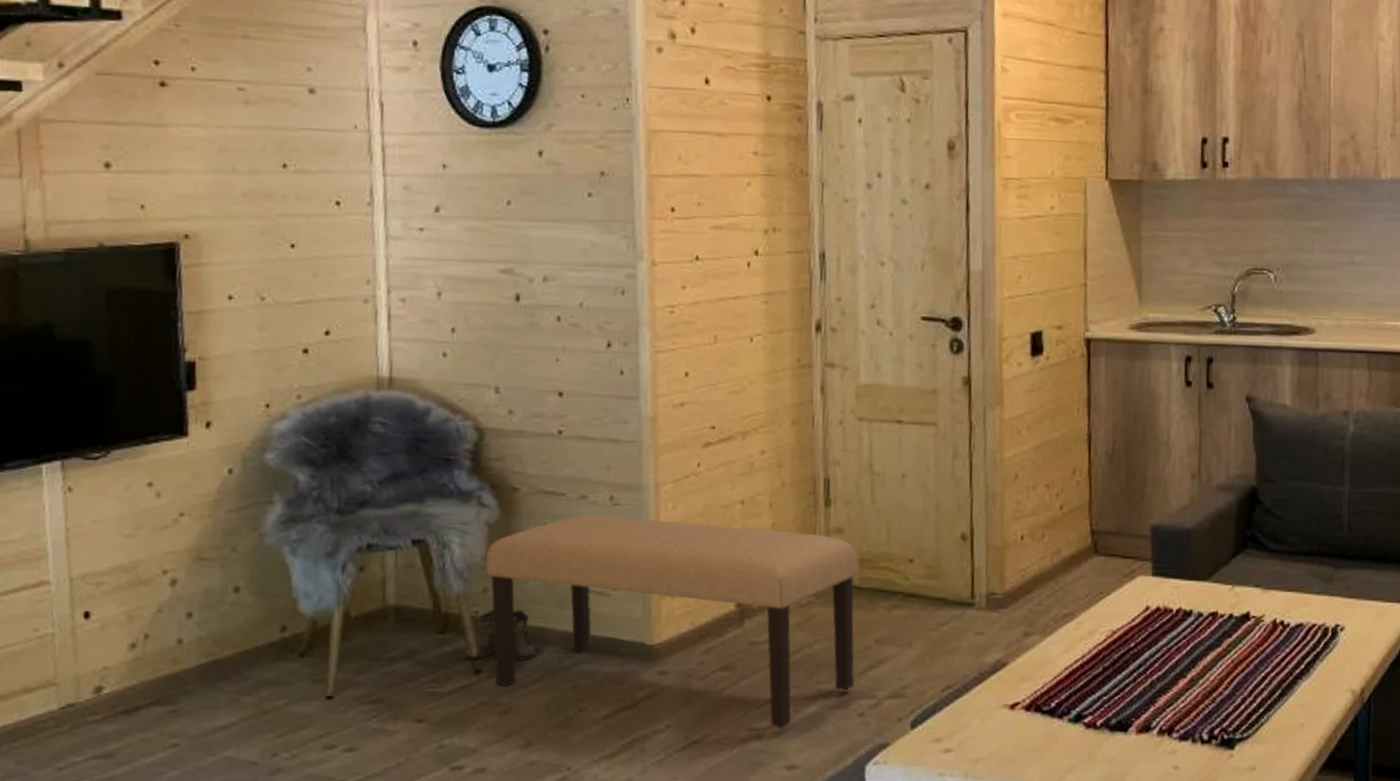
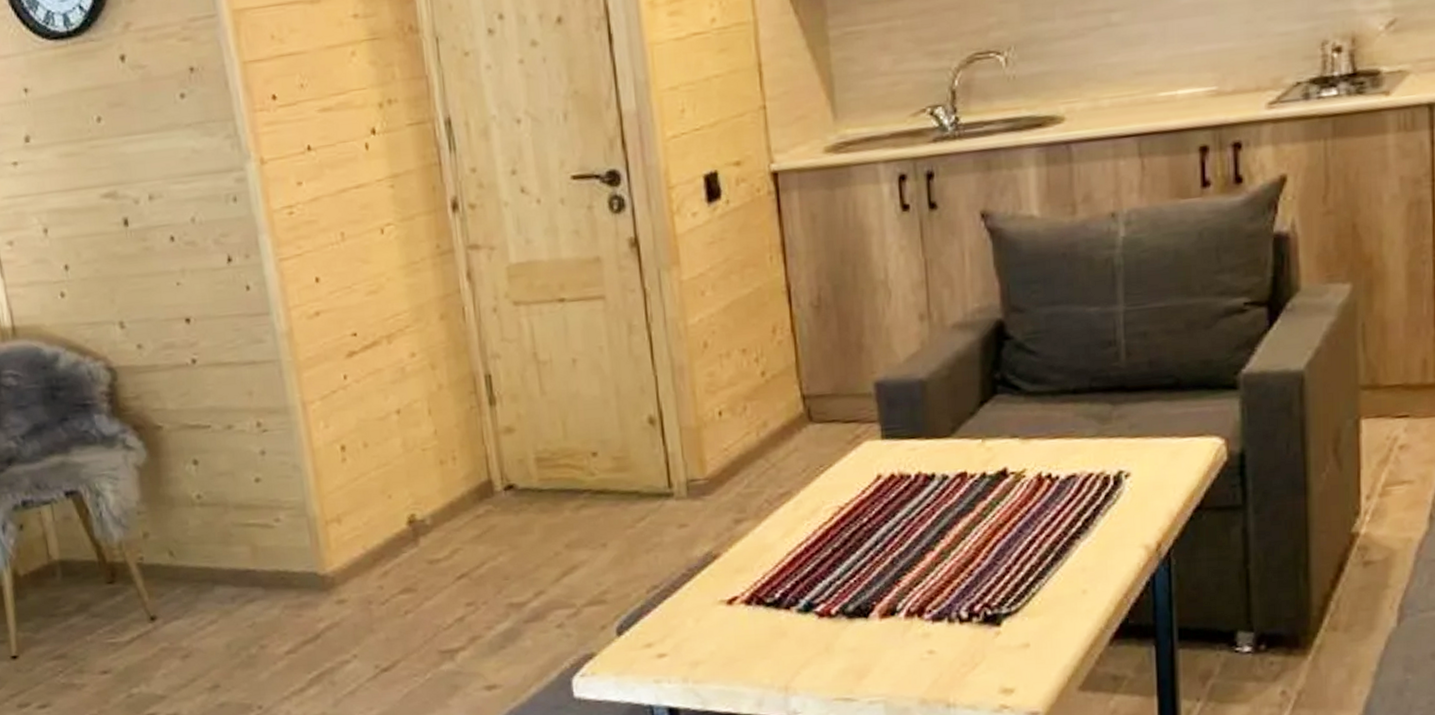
boots: present [464,610,537,662] -> none [136,551,208,609]
bench: present [485,514,859,728] -> none [140,437,548,648]

